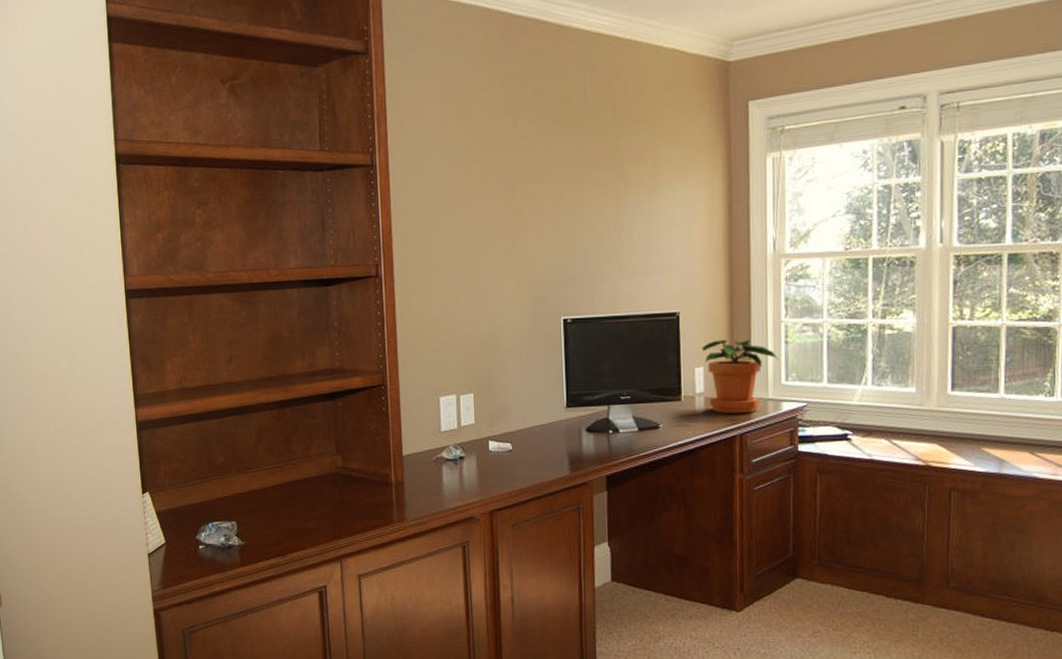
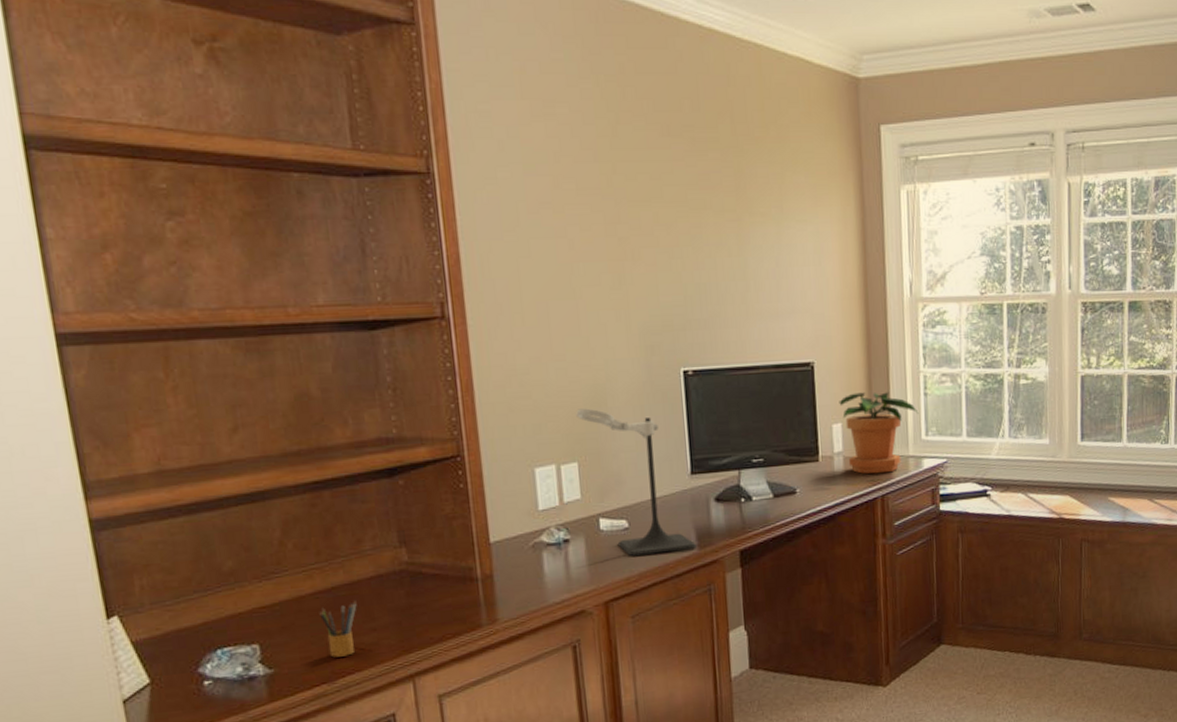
pencil box: none [278,493,304,537] -> present [319,599,357,658]
speaker stand: none [474,349,569,474] -> present [576,408,696,556]

